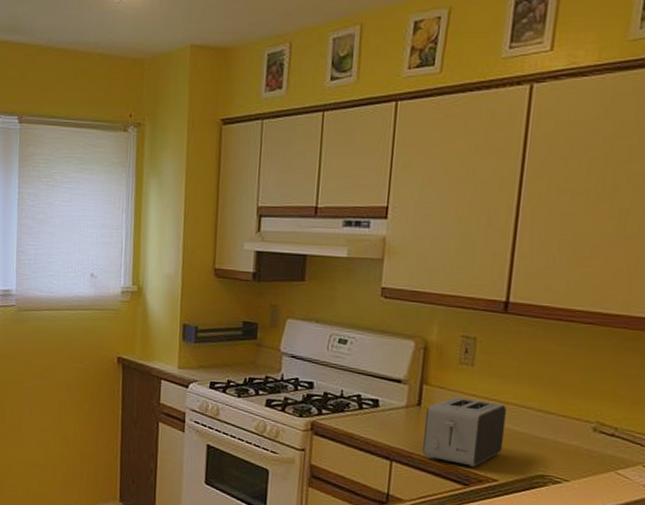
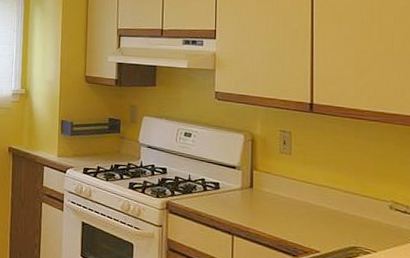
toaster: present [422,397,507,467] -> none [257,180,321,240]

